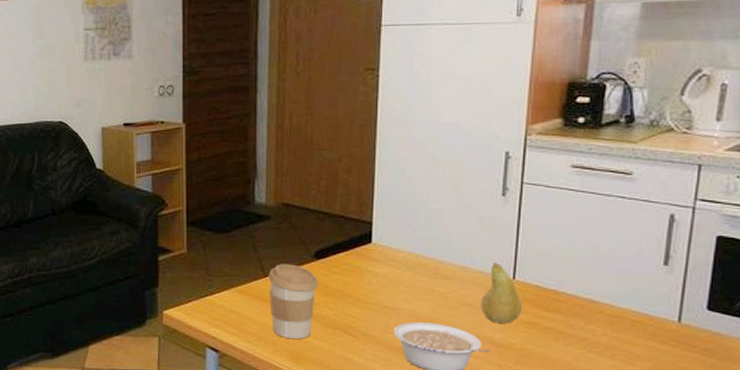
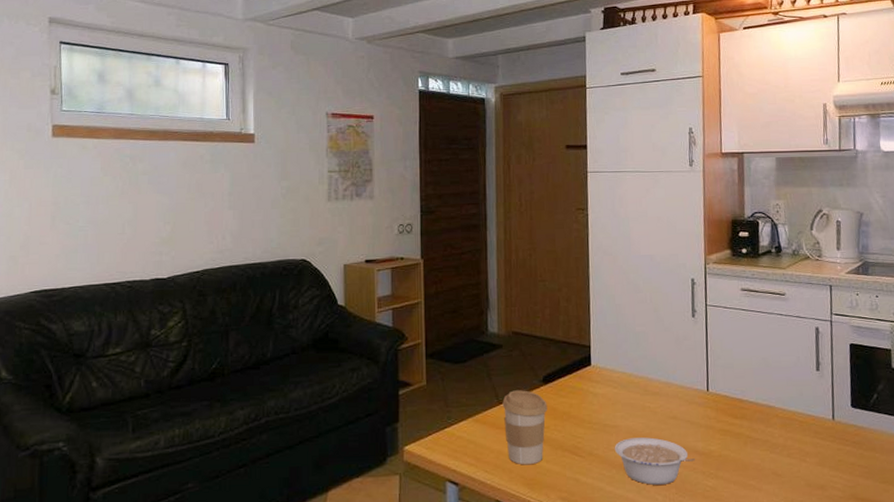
fruit: present [480,262,523,324] -> none [683,376,717,433]

